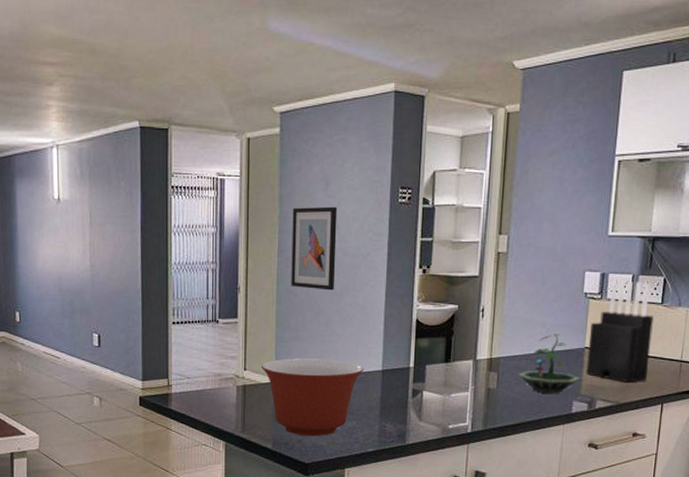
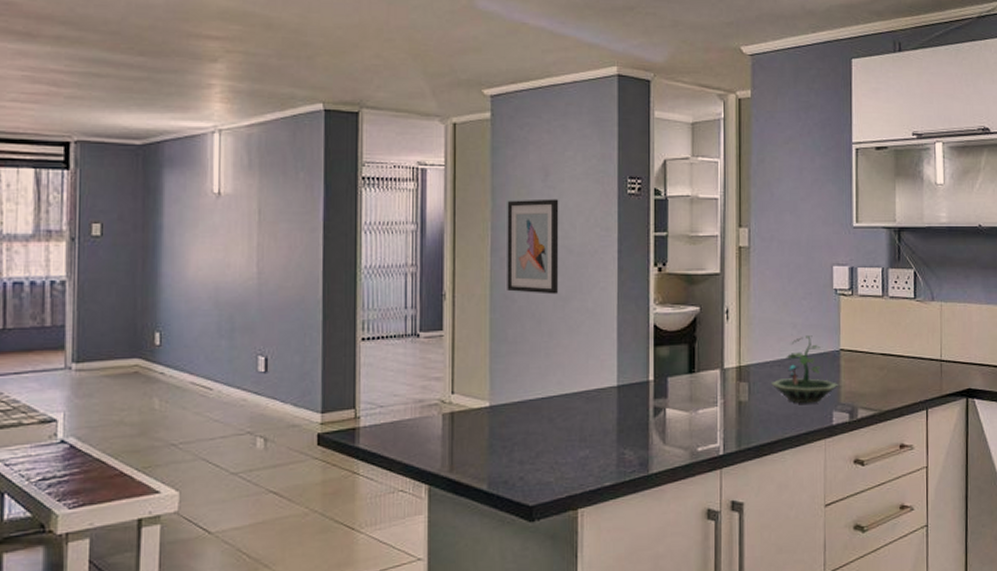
mixing bowl: present [262,358,364,437] -> none [473,375,596,472]
knife block: present [586,280,655,382] -> none [843,274,909,387]

